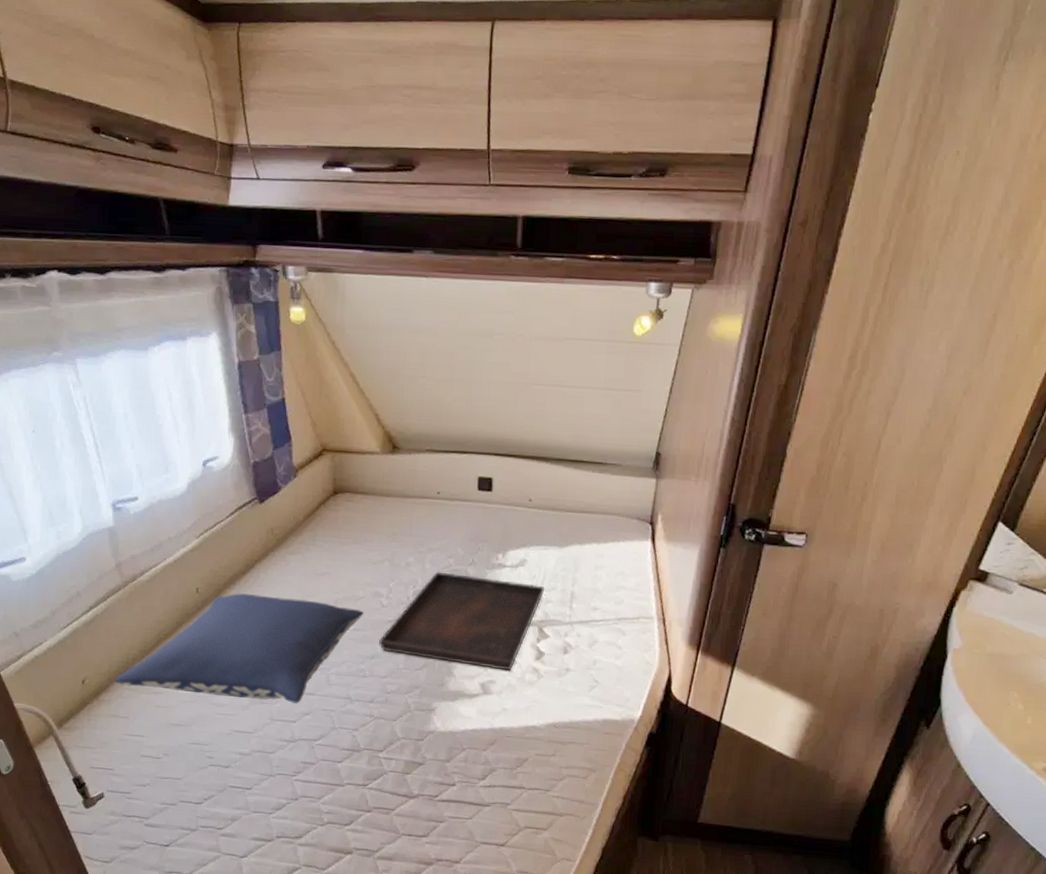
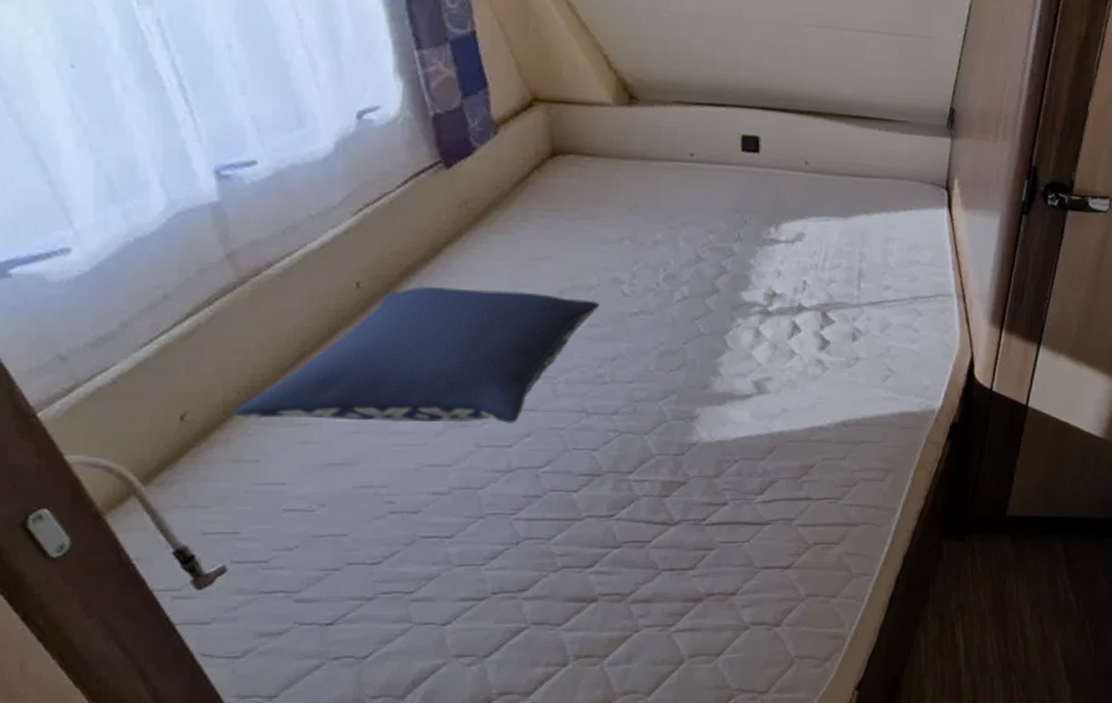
serving tray: present [379,571,544,672] -> none [622,250,827,366]

